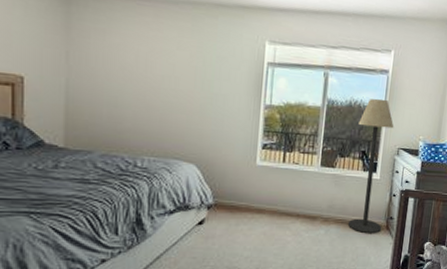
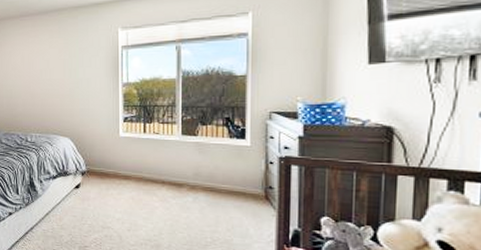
floor lamp: present [347,98,394,234] -> none [217,62,262,204]

